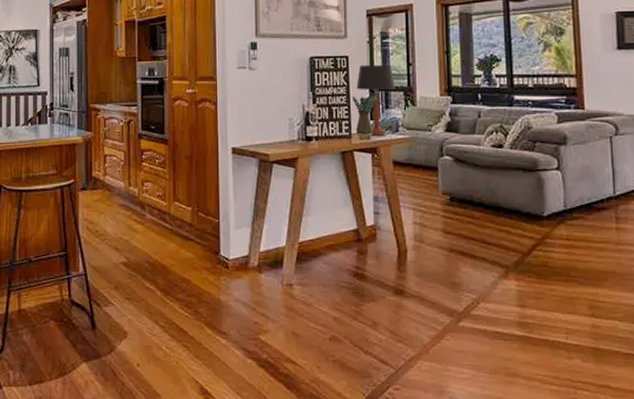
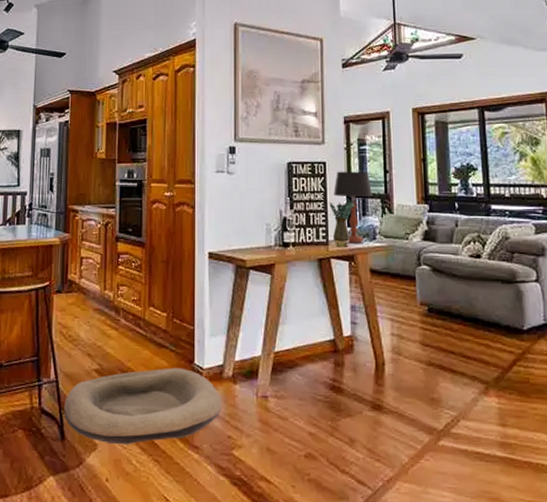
dog bed: none [94,259,249,333] -> present [64,367,223,445]

